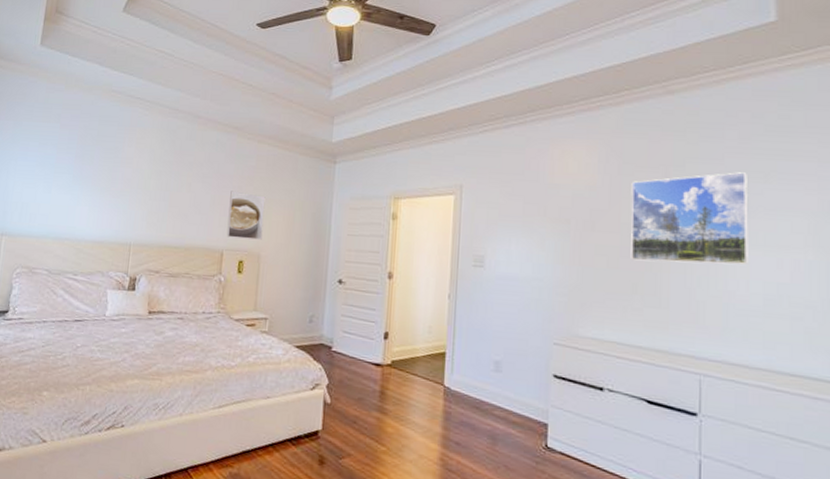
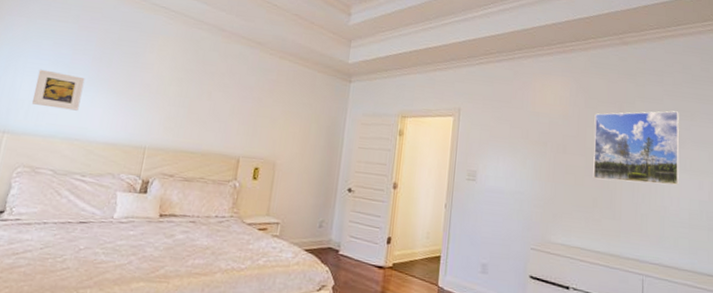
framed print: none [24,171,70,210] -> present [32,69,85,111]
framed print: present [226,190,266,240] -> none [244,101,284,149]

